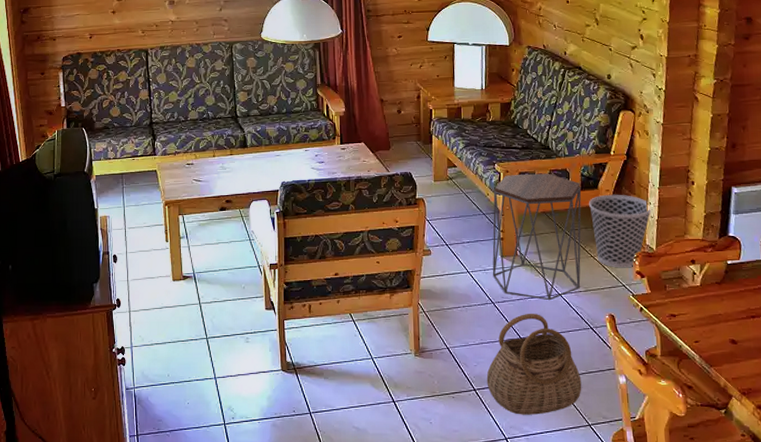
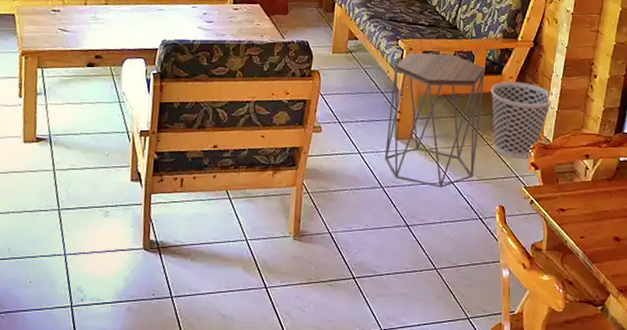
basket: present [486,313,582,415] -> none [367,200,465,306]

